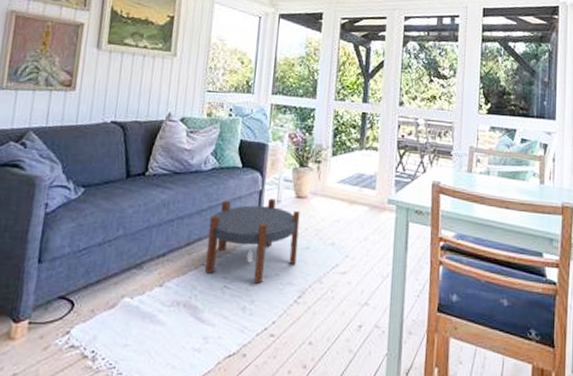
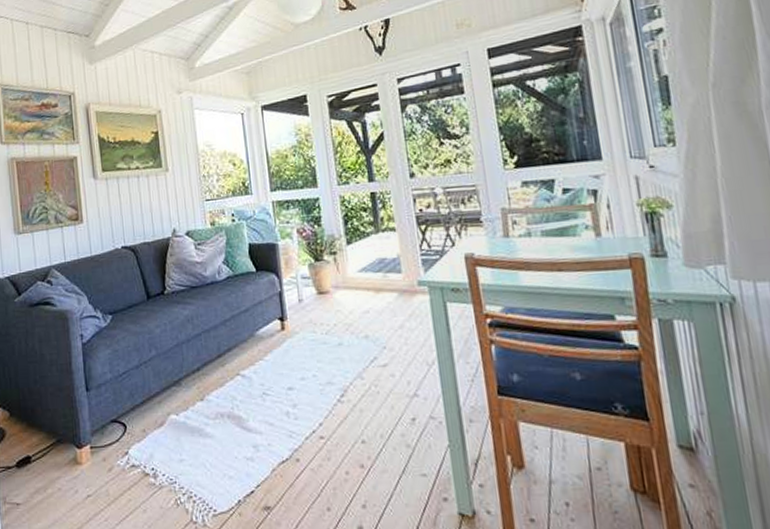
side table: present [205,198,300,284] -> none [235,298,331,387]

